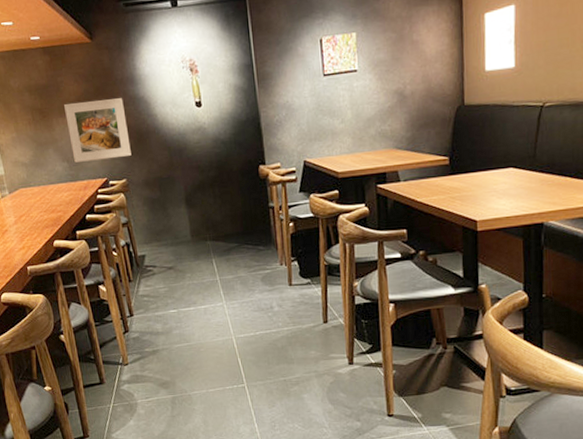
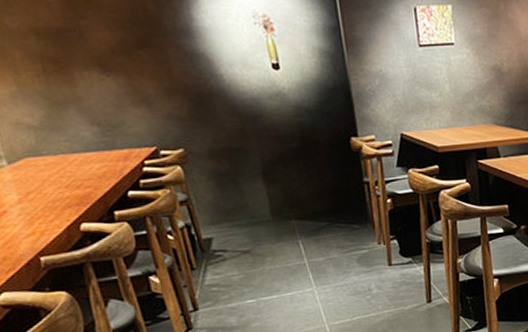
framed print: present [64,98,131,163] -> none [91,52,190,127]

